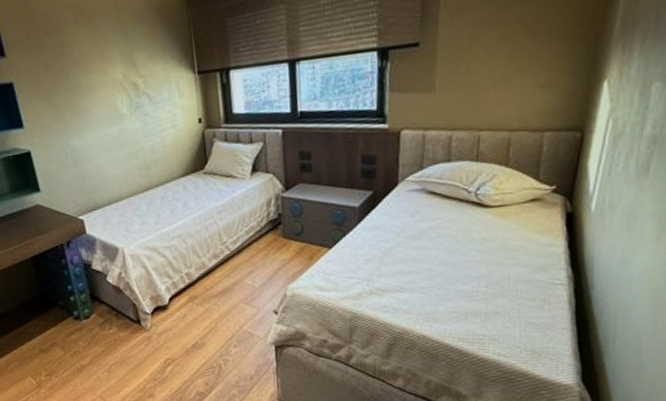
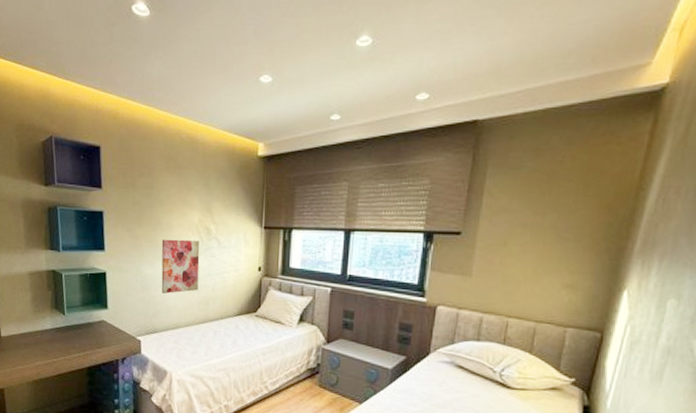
wall art: none [85,100,136,165] -> present [161,239,200,294]

